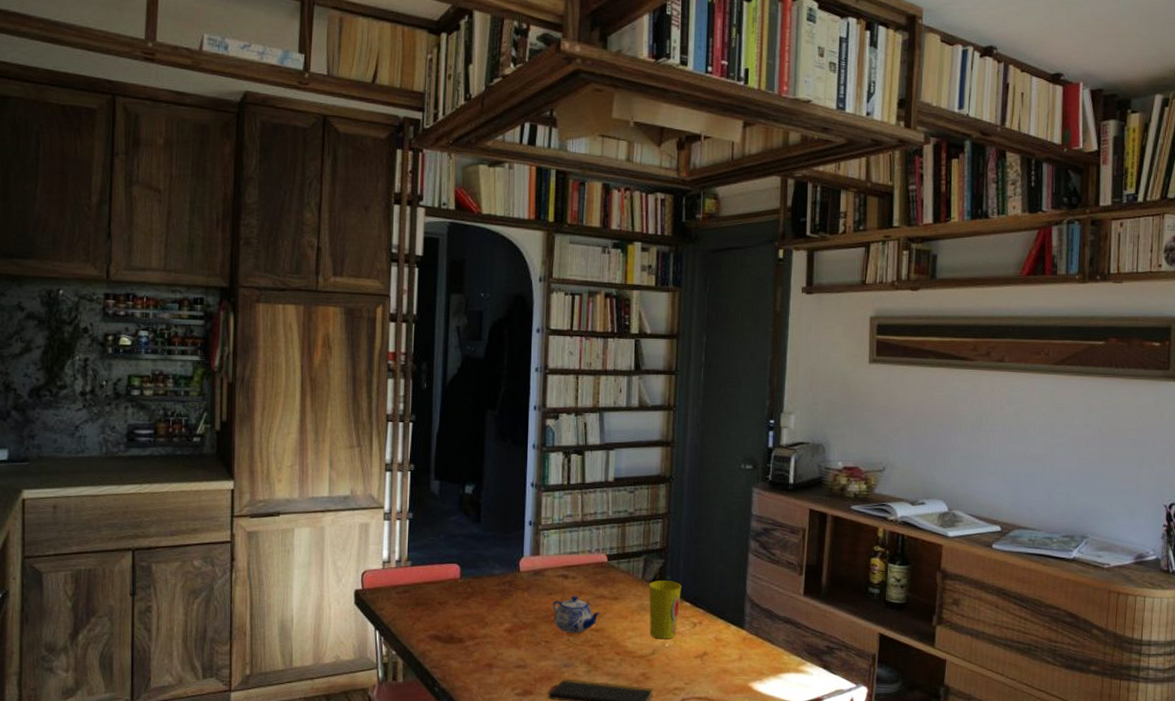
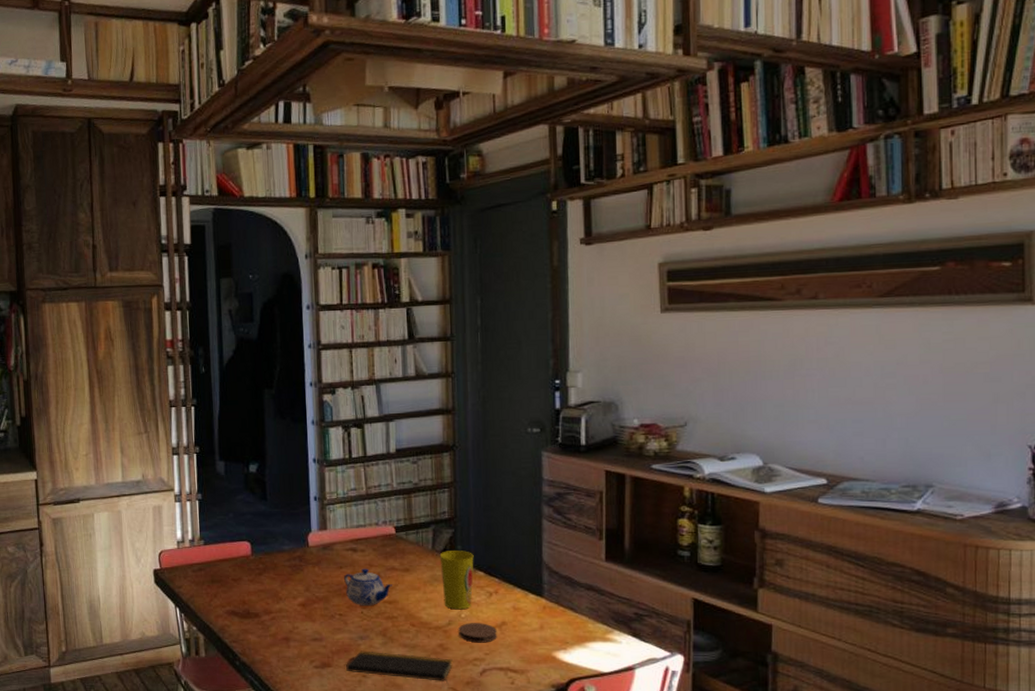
coaster: none [661,652,698,673] -> present [458,623,497,643]

